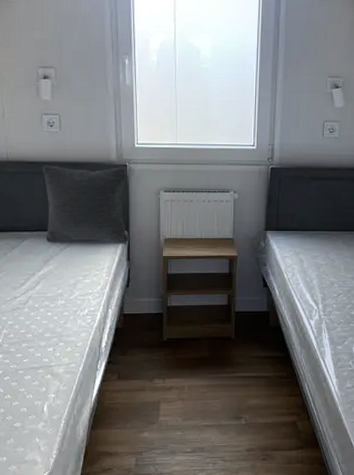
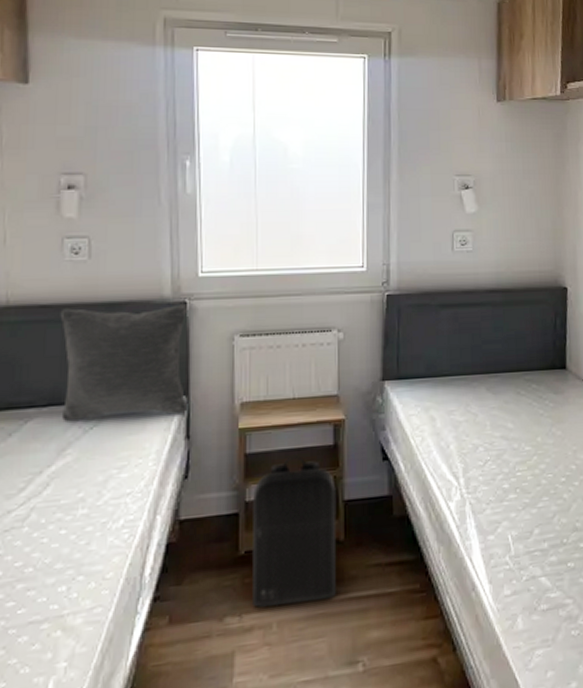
backpack: none [172,278,230,376] -> present [253,456,337,607]

